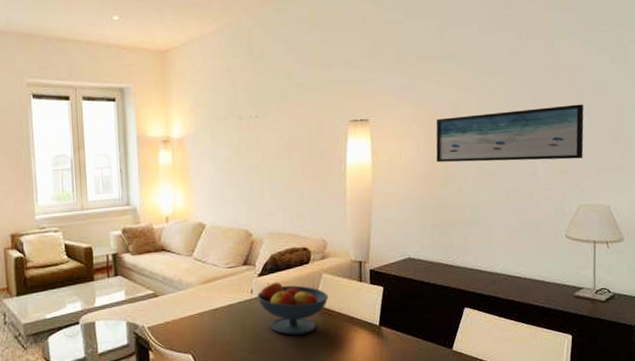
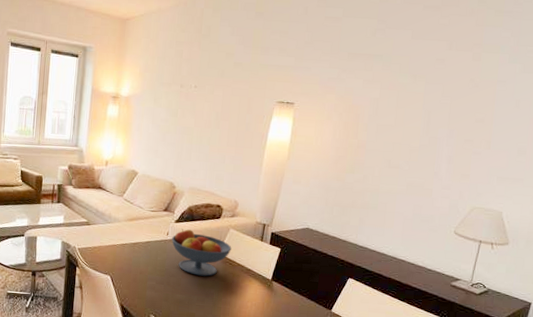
wall art: present [436,104,584,163] -> none [348,111,498,166]

